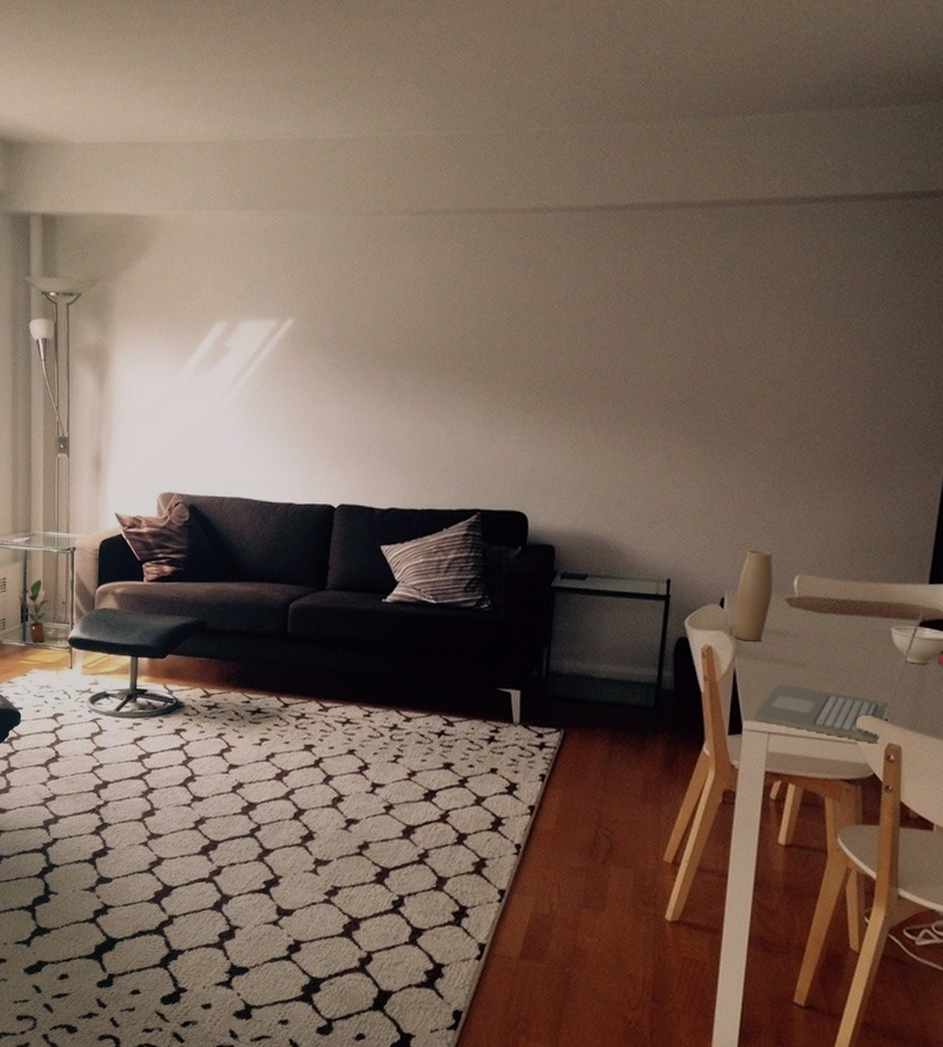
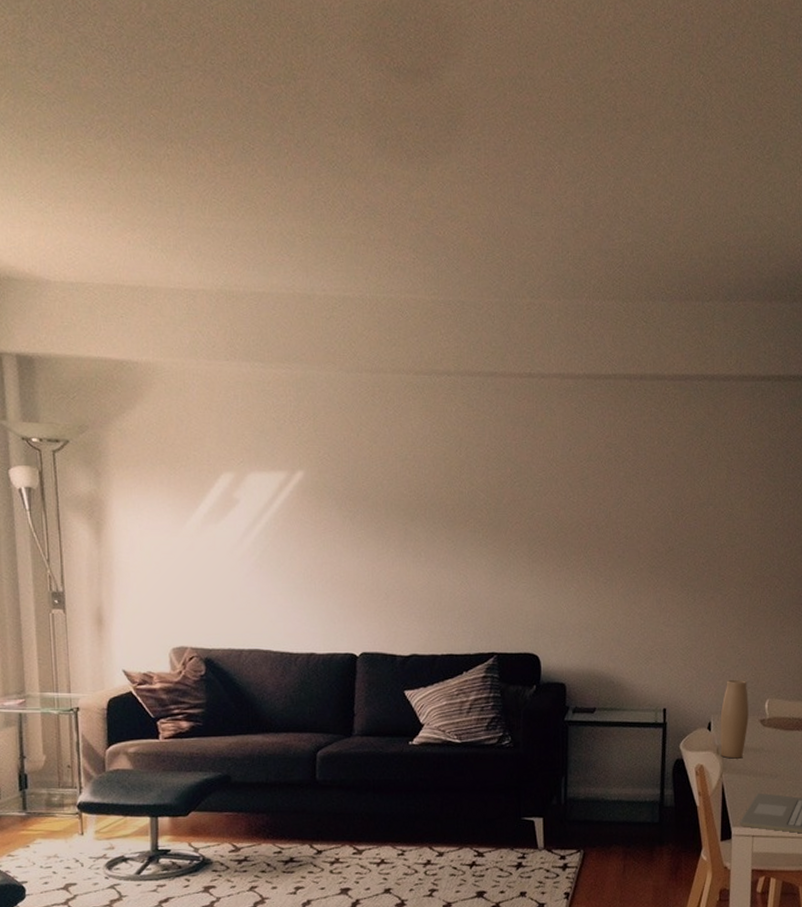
potted plant: present [18,579,50,644] -> none [14,743,53,812]

